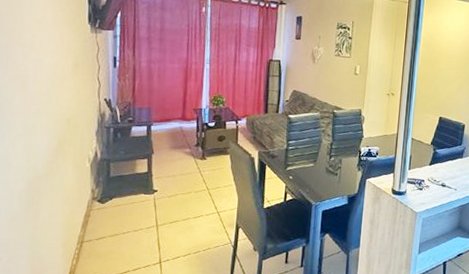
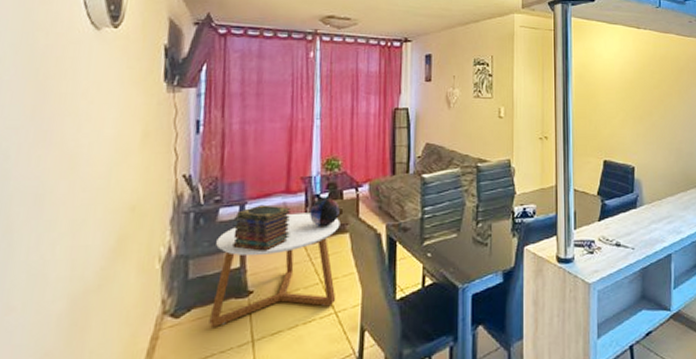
coffee table: none [125,135,223,213] -> present [209,212,341,327]
book stack: none [142,127,185,162] -> present [232,204,290,251]
decorative sphere: none [200,126,223,149] -> present [310,197,340,227]

